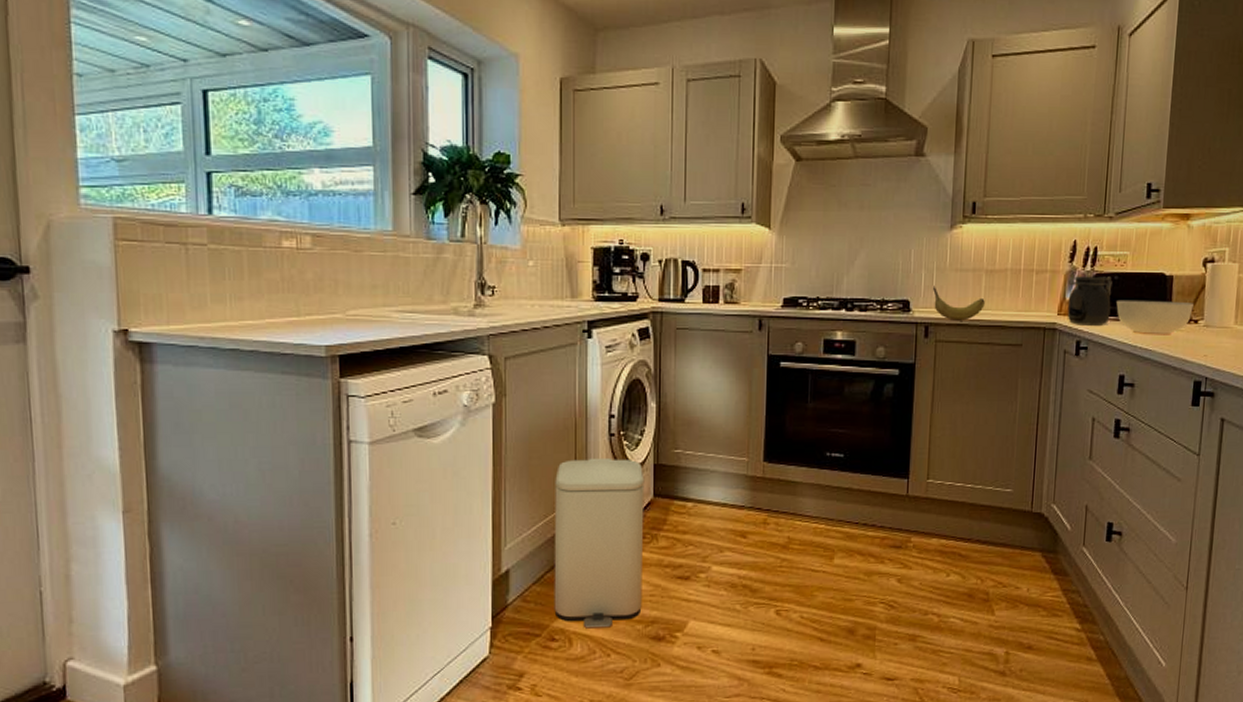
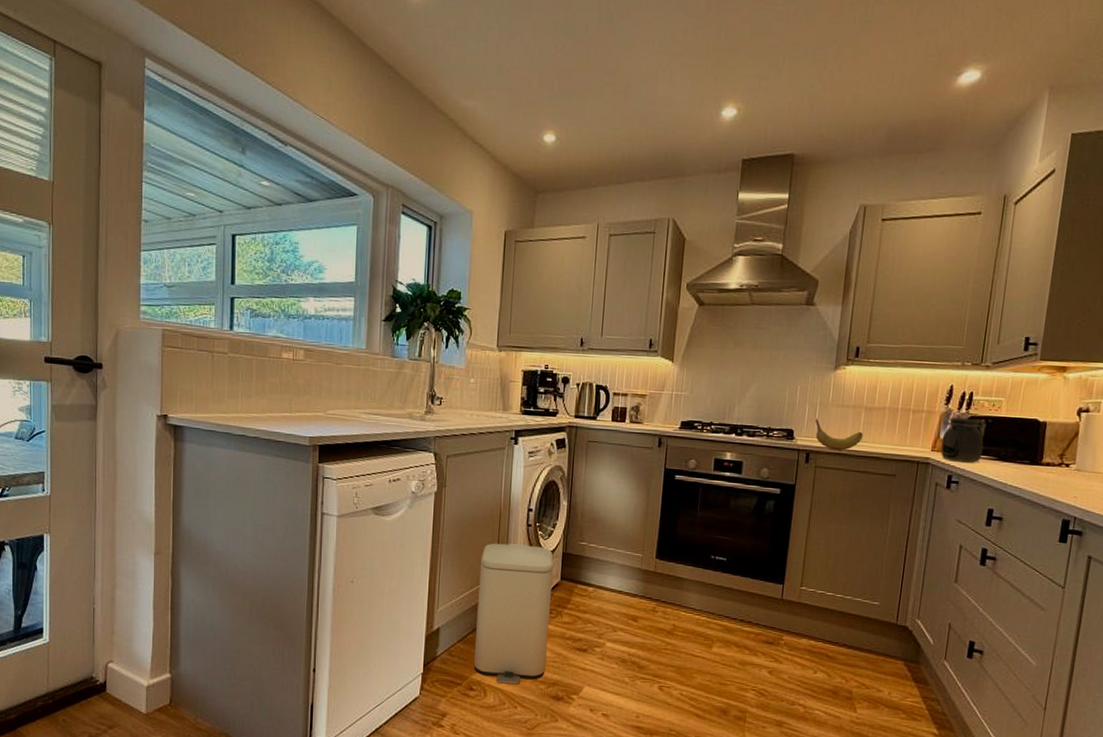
bowl: present [1115,300,1194,335] -> none [988,441,1066,476]

